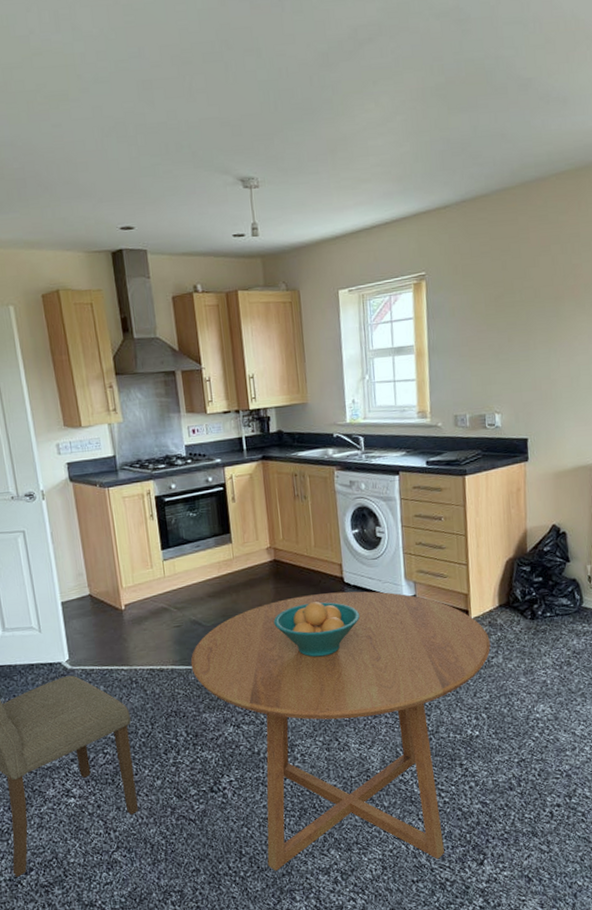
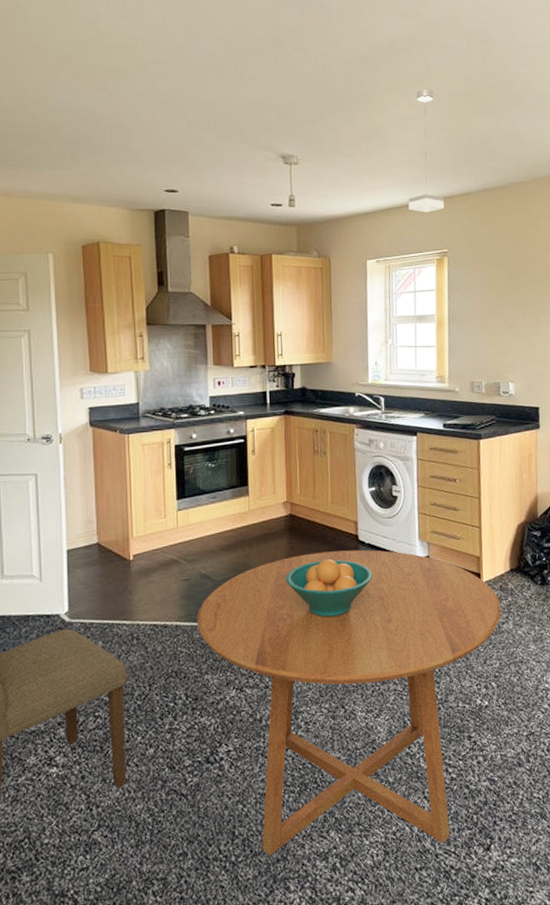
pendant lamp: none [380,86,421,232] -> present [408,88,445,213]

